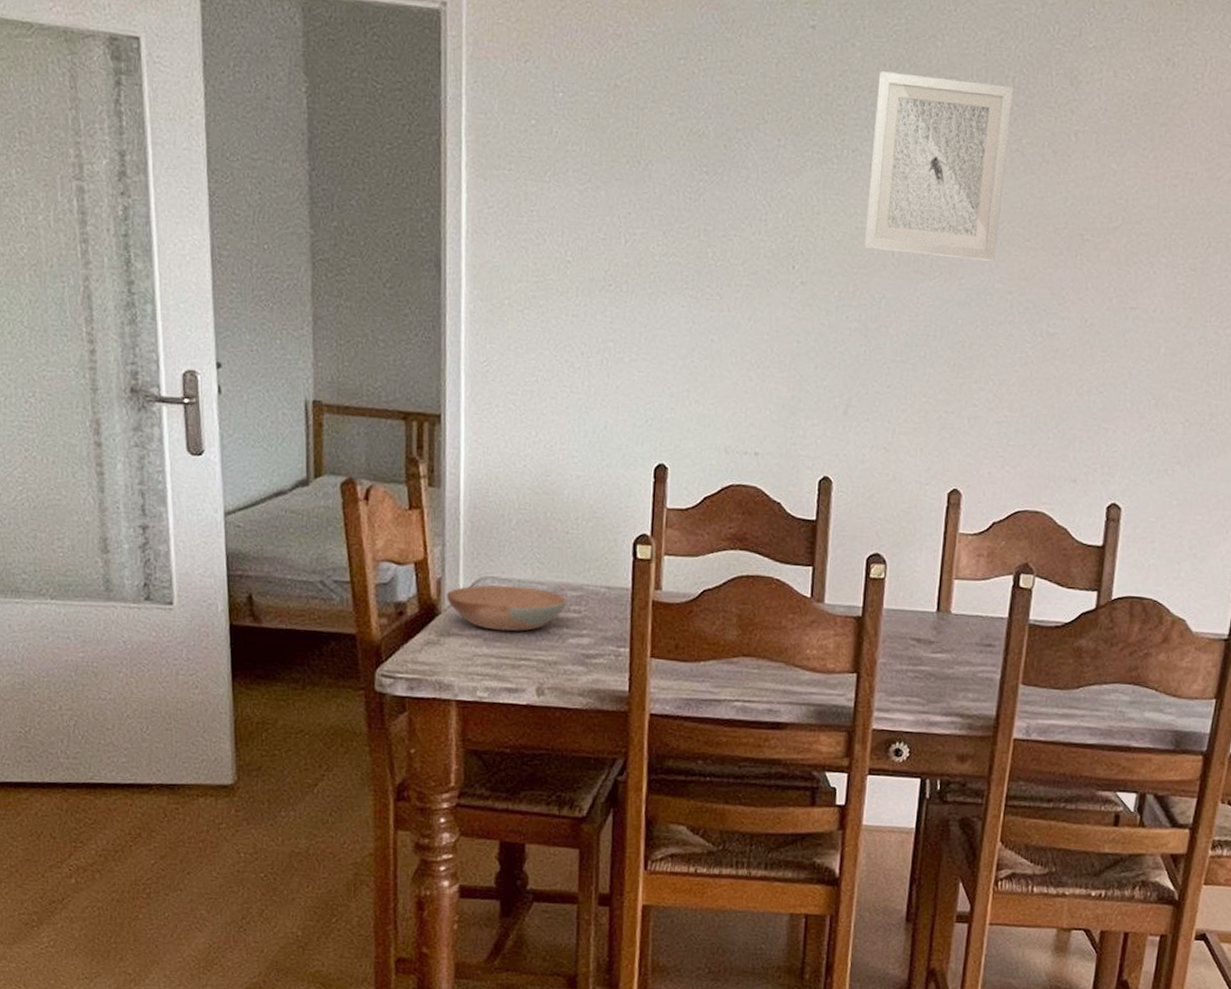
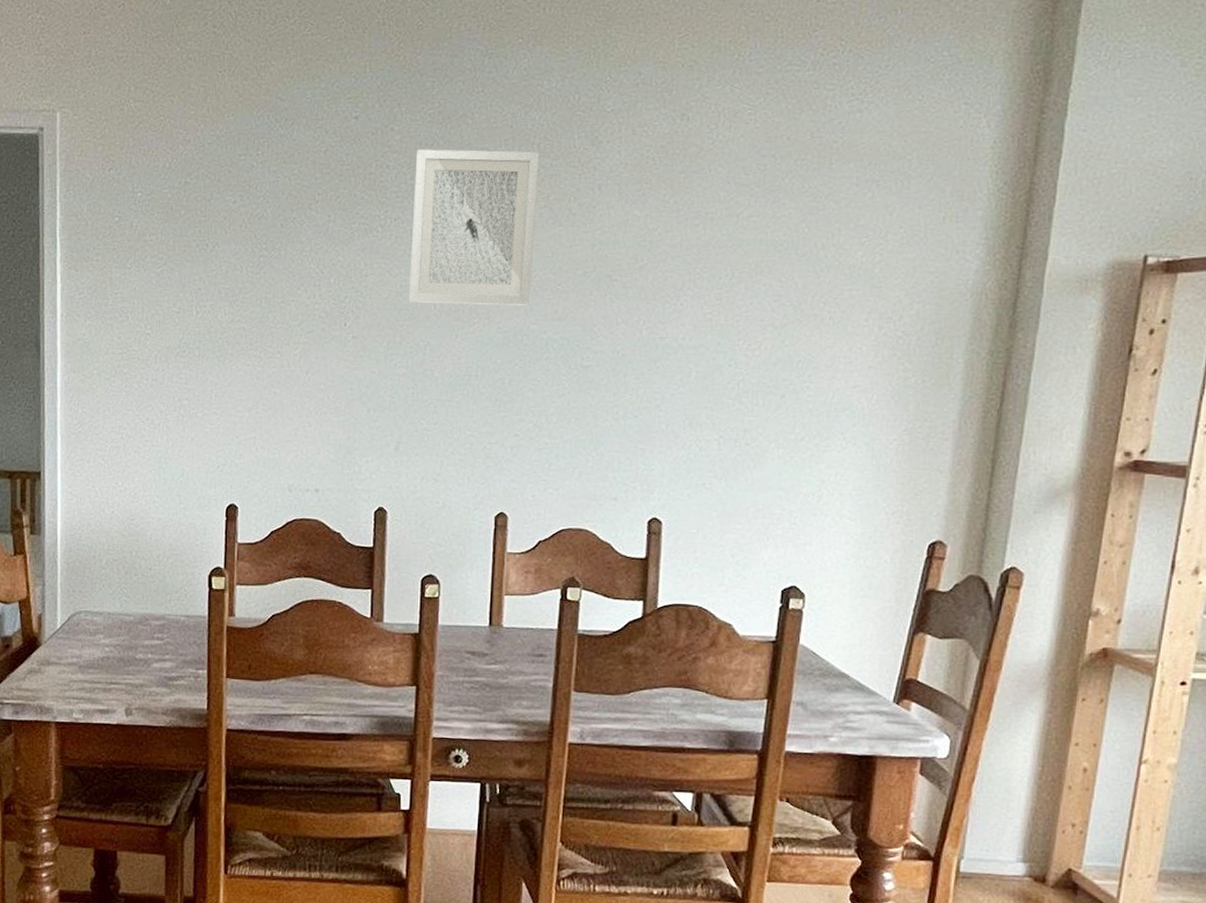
bowl: present [446,585,567,632] -> none [46,618,151,659]

